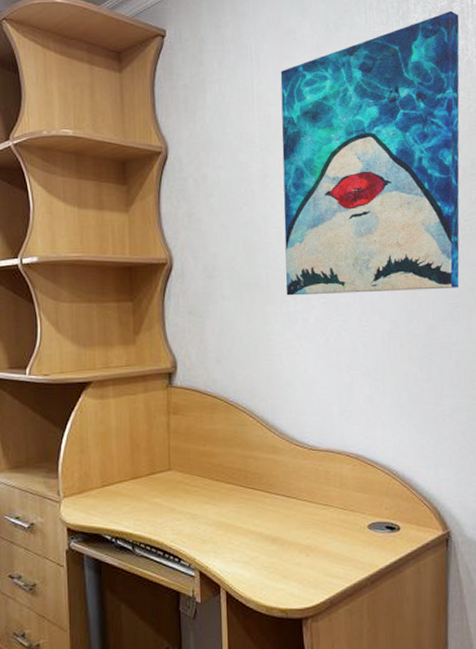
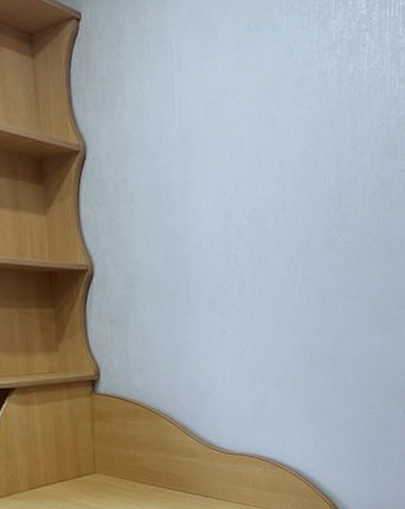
wall art: present [280,10,460,296] -> none [201,20,377,307]

